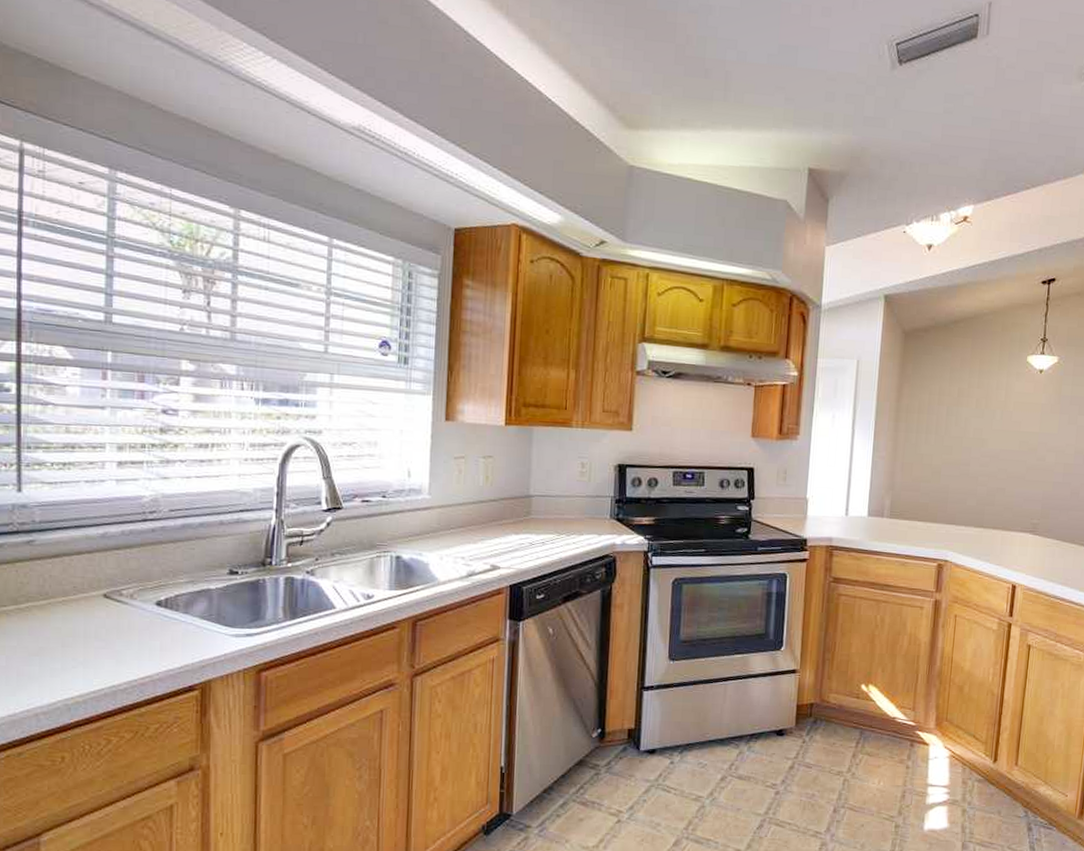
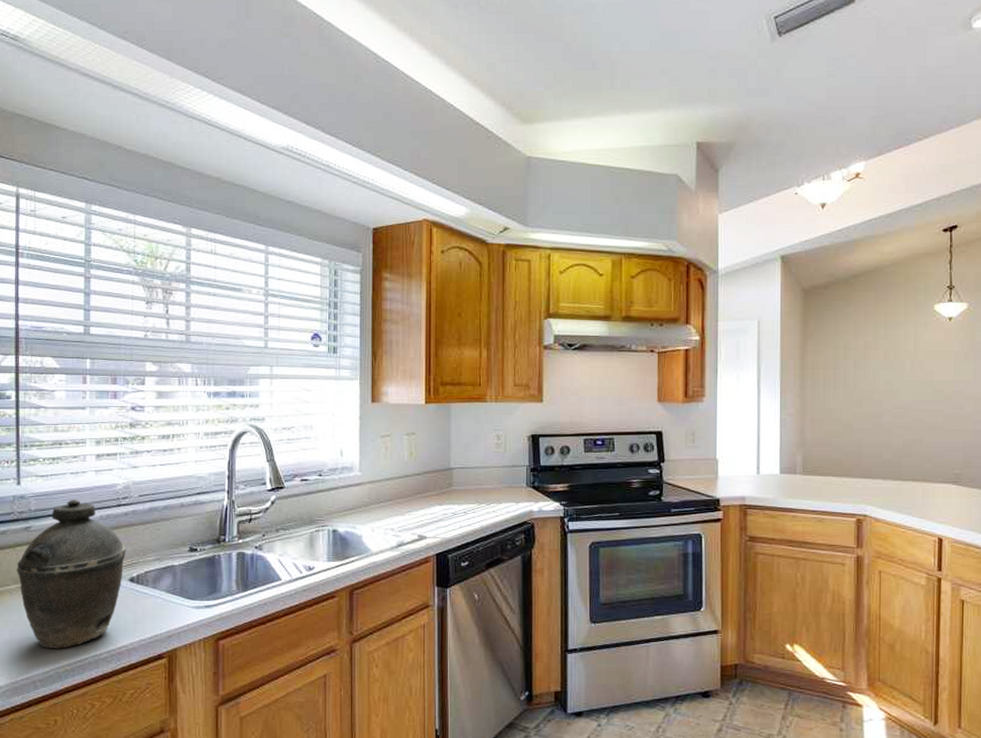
kettle: none [16,511,152,679] -> present [17,499,126,649]

